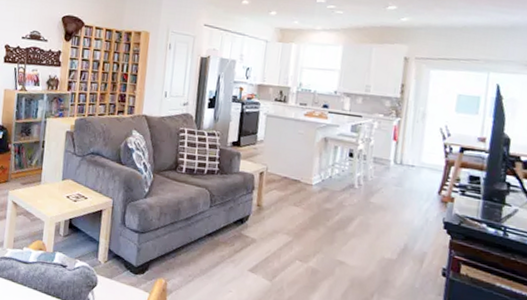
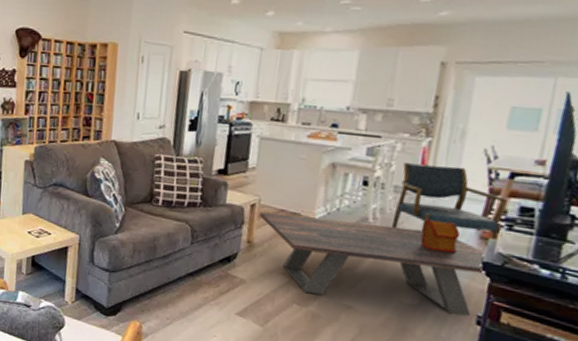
coffee table: none [267,179,448,268] -> present [259,212,488,316]
armchair: none [372,138,461,204] -> present [391,163,509,241]
decorative box: none [395,186,426,215] -> present [420,219,461,253]

